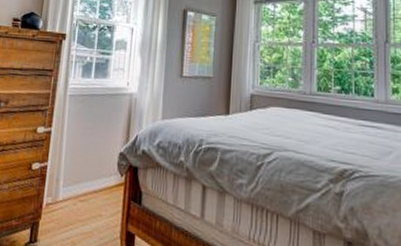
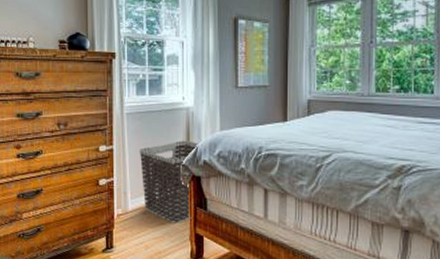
clothes hamper: none [76,127,138,218] -> present [139,140,198,224]

